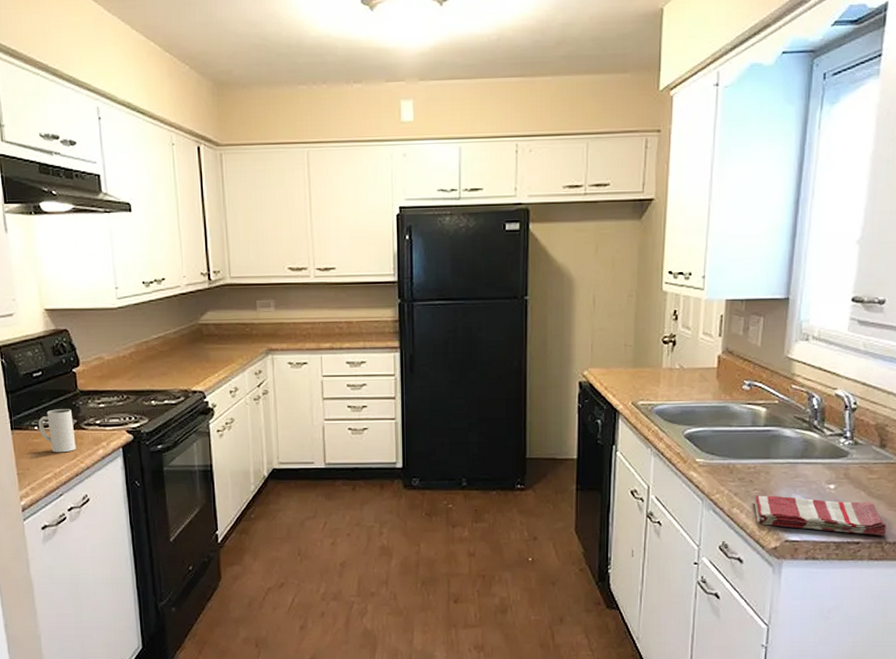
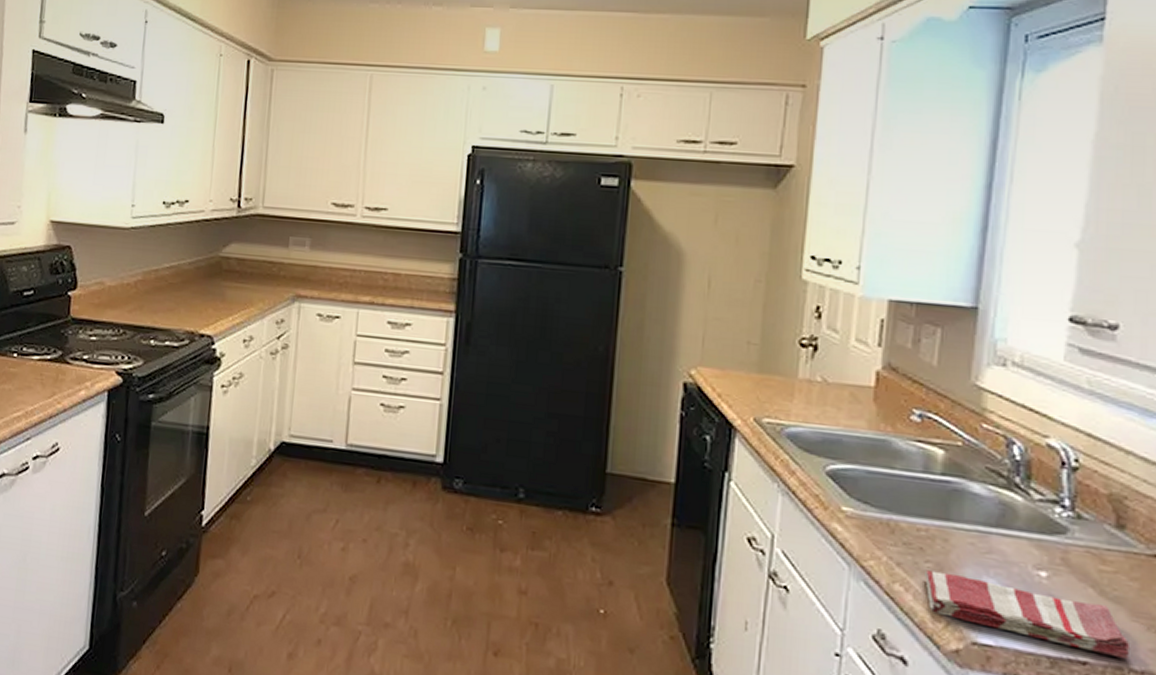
mug: present [38,409,76,453] -> none [18,336,59,389]

